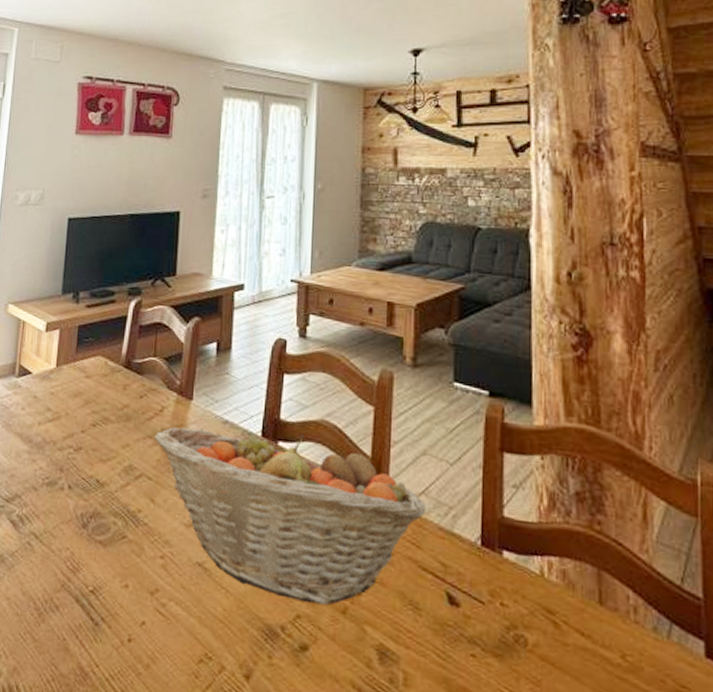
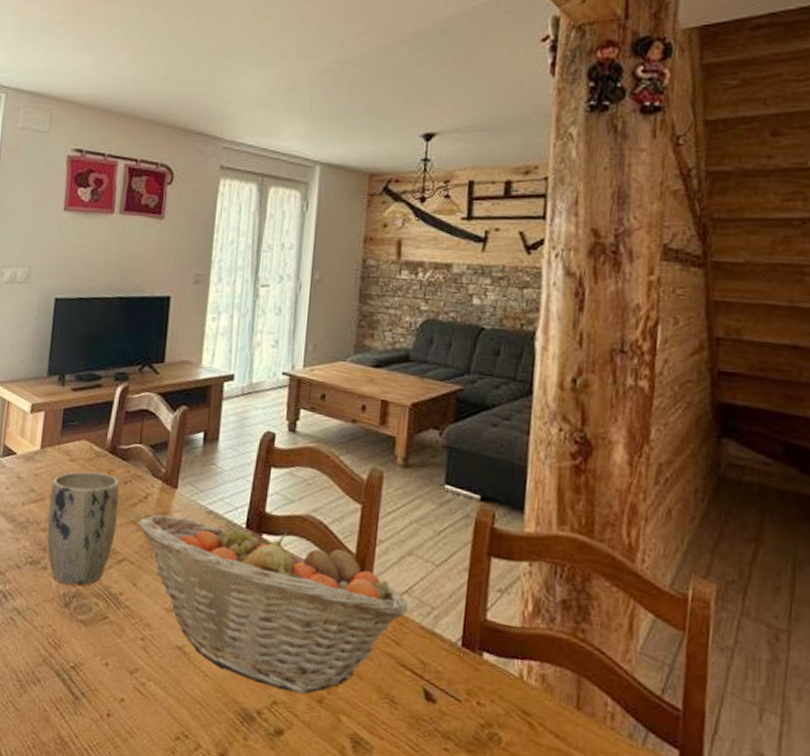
plant pot: none [63,387,135,506] -> present [47,471,120,587]

